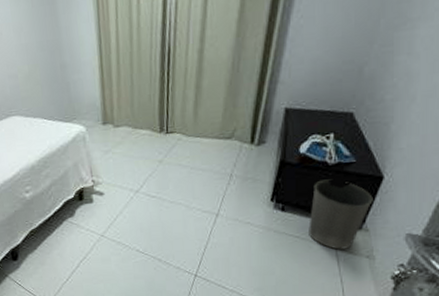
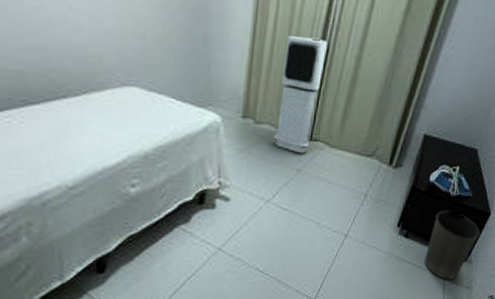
air purifier: none [129,42,168,147] -> present [273,36,327,154]

